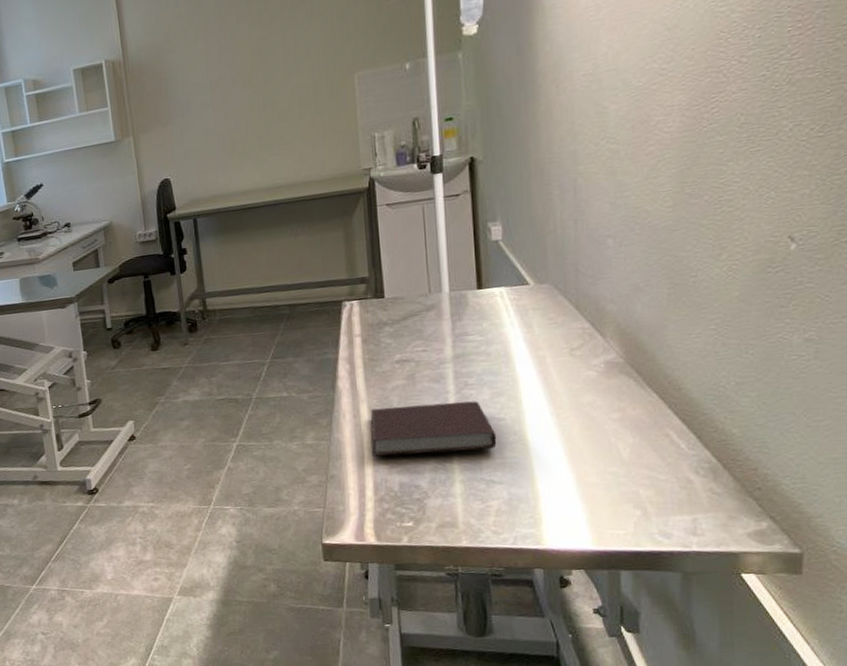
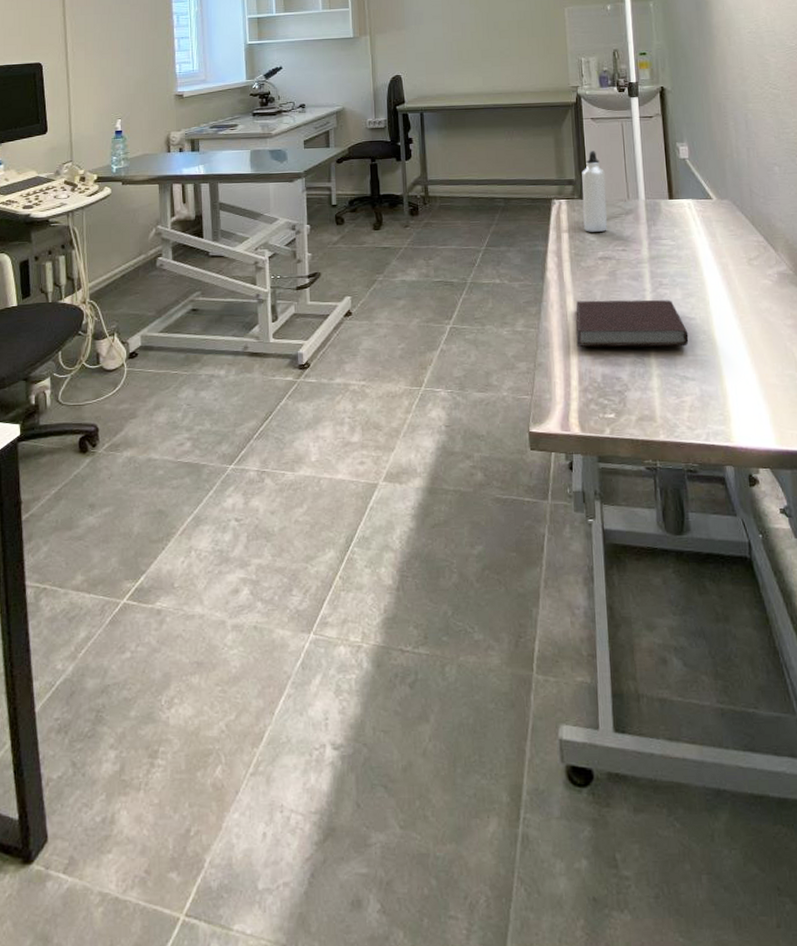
water bottle: none [376,242,406,334] -> present [582,151,608,232]

